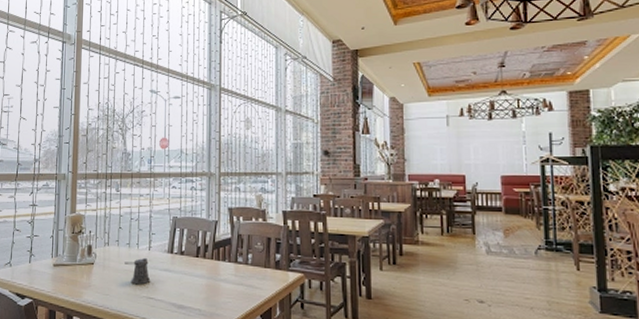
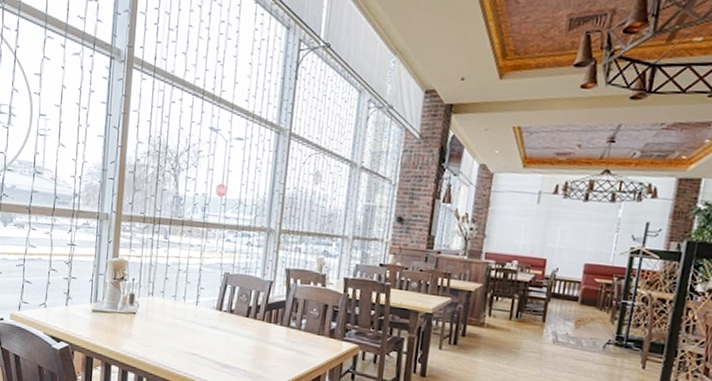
pepper shaker: present [125,257,151,285] -> none [169,312,196,340]

